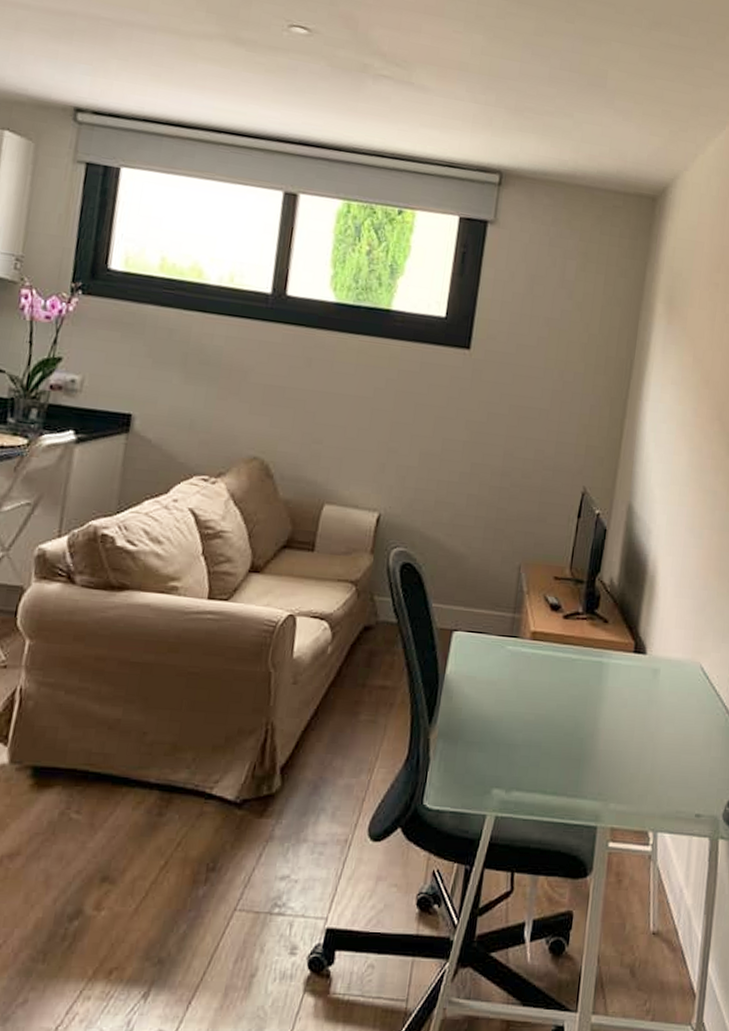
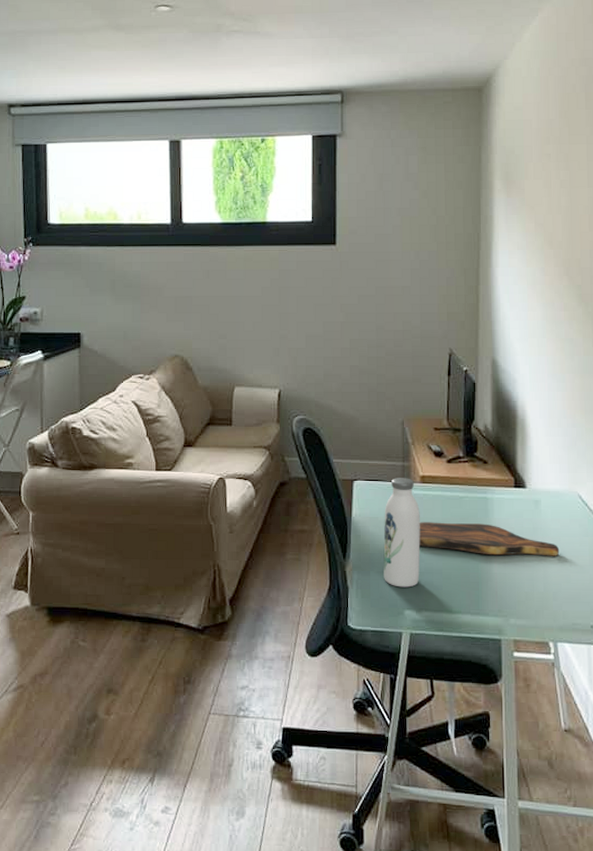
water bottle: none [473,631,526,762] -> present [383,478,420,588]
cutting board: none [519,685,673,734] -> present [419,522,560,556]

